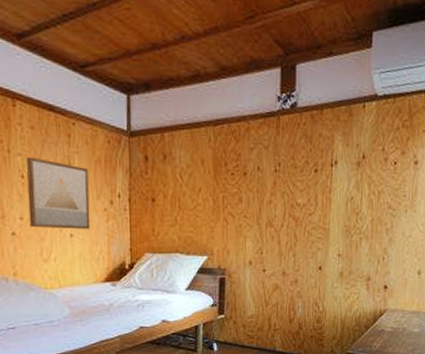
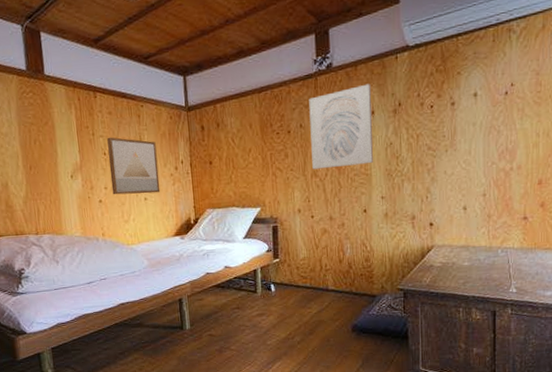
wall art: none [268,130,337,219] -> present [309,84,373,170]

